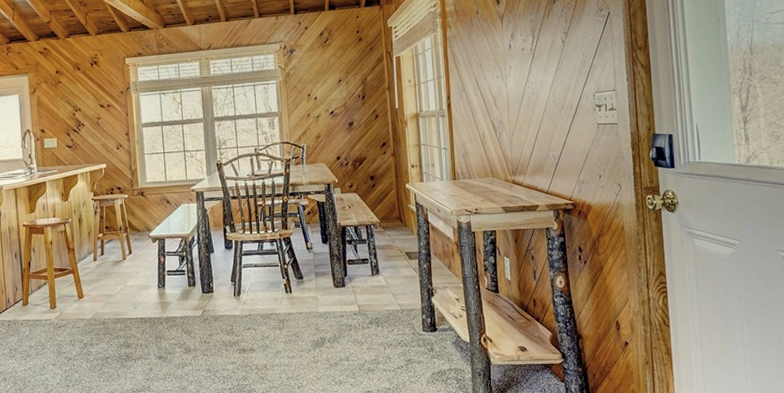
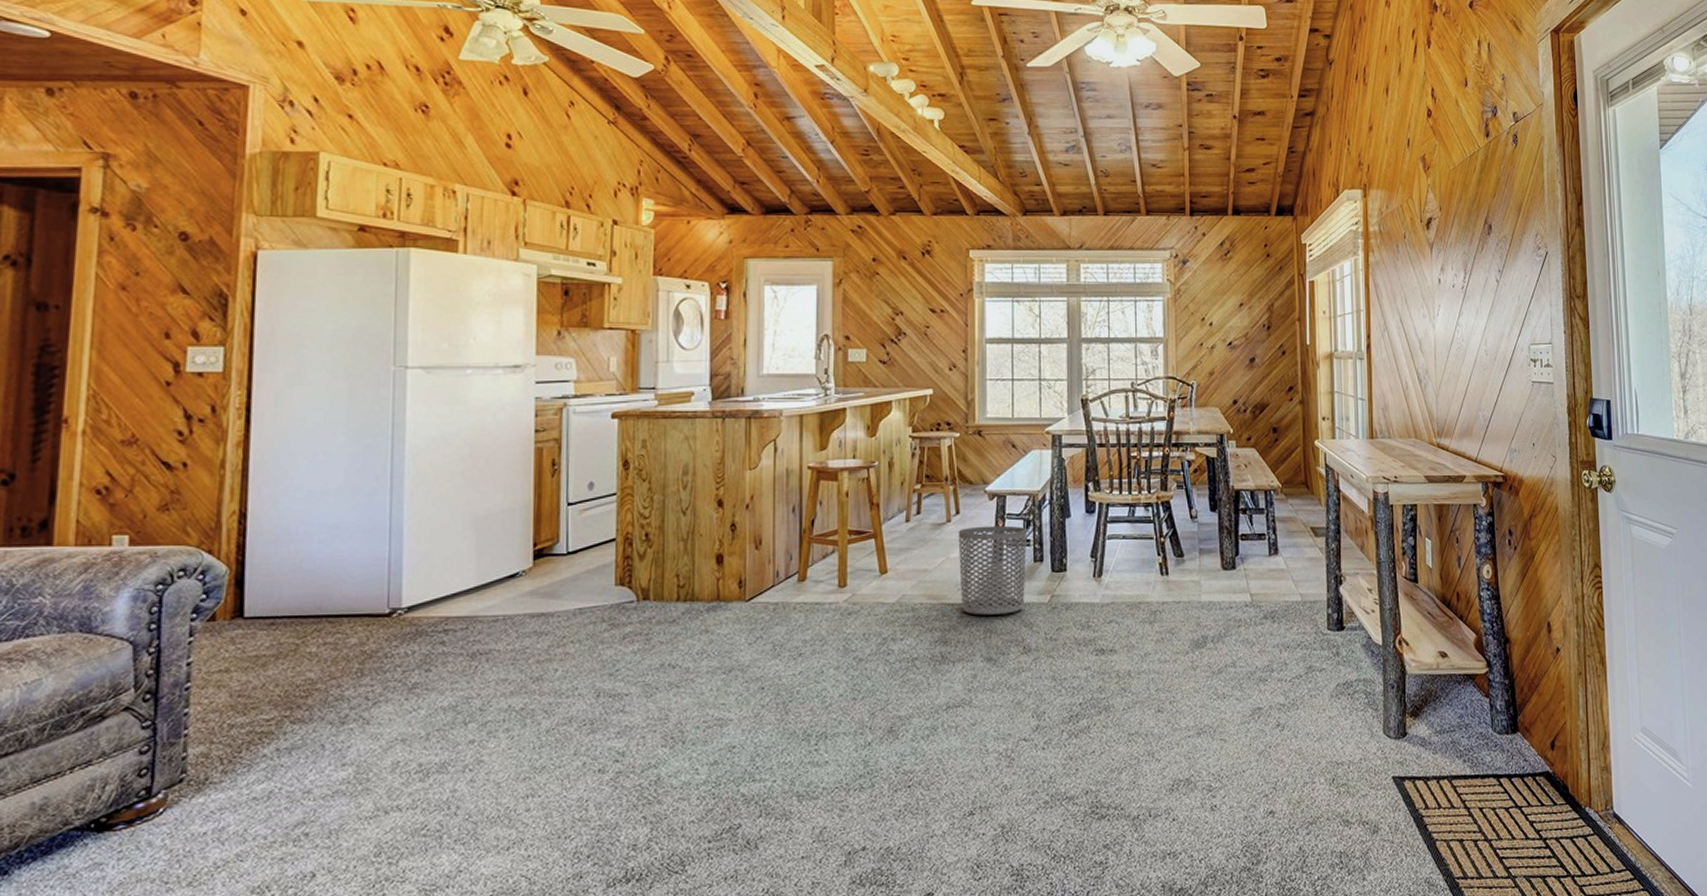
waste bin: none [131,260,184,326] -> present [958,525,1026,615]

